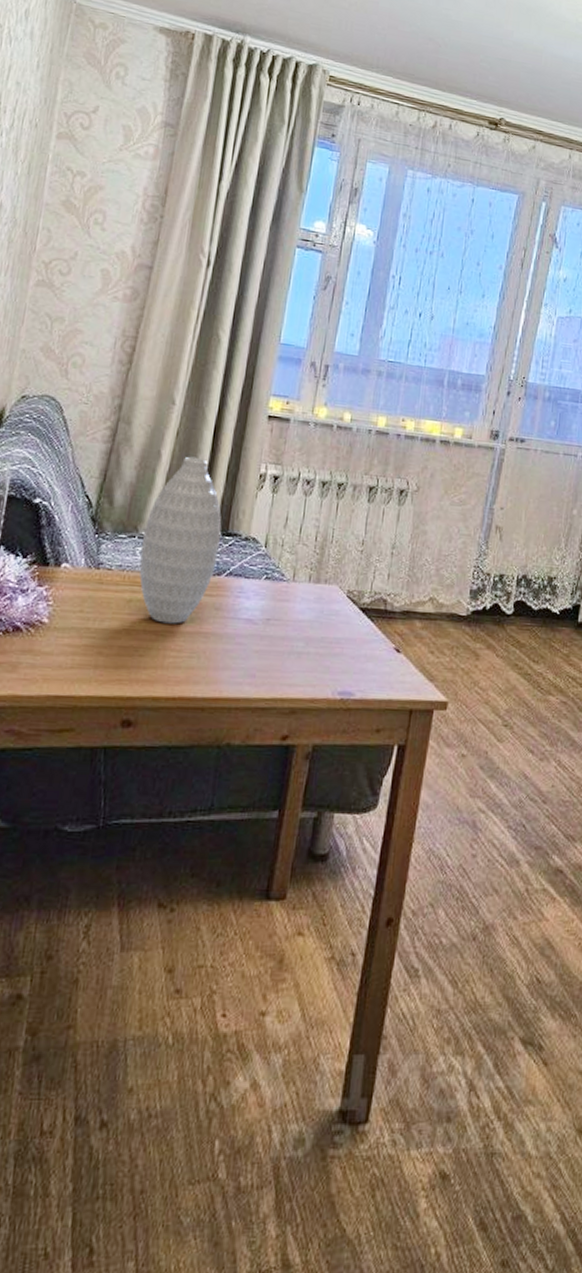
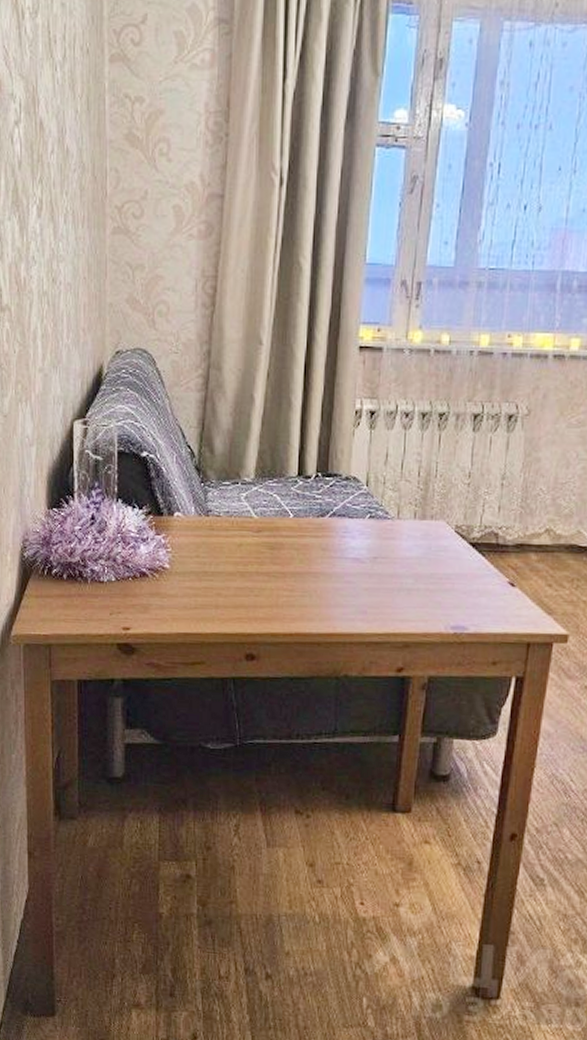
vase: present [139,456,222,624] -> none [244,397,321,566]

